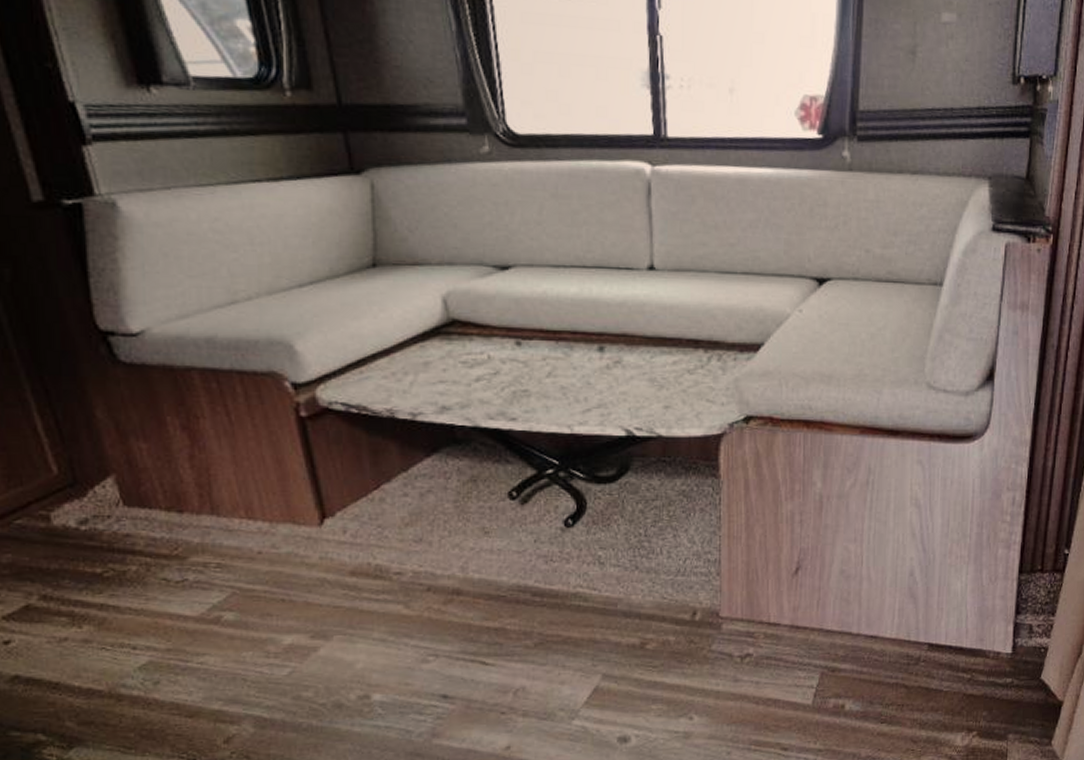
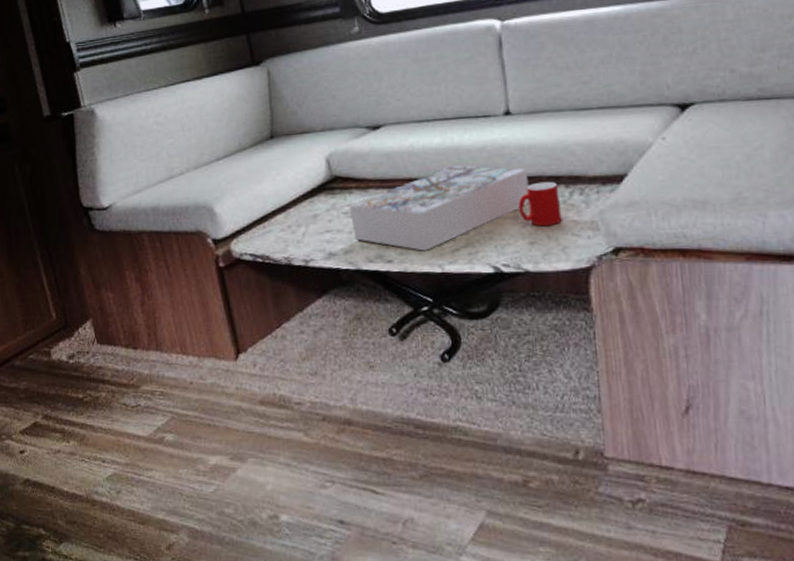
board game: none [468,319,668,410] -> present [349,165,530,251]
cup: none [656,344,698,391] -> present [518,181,562,227]

